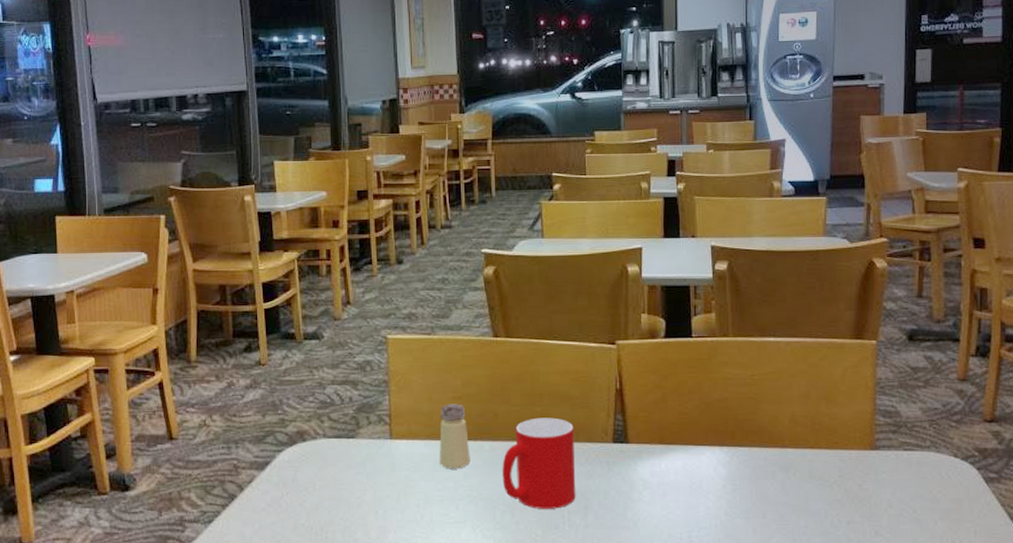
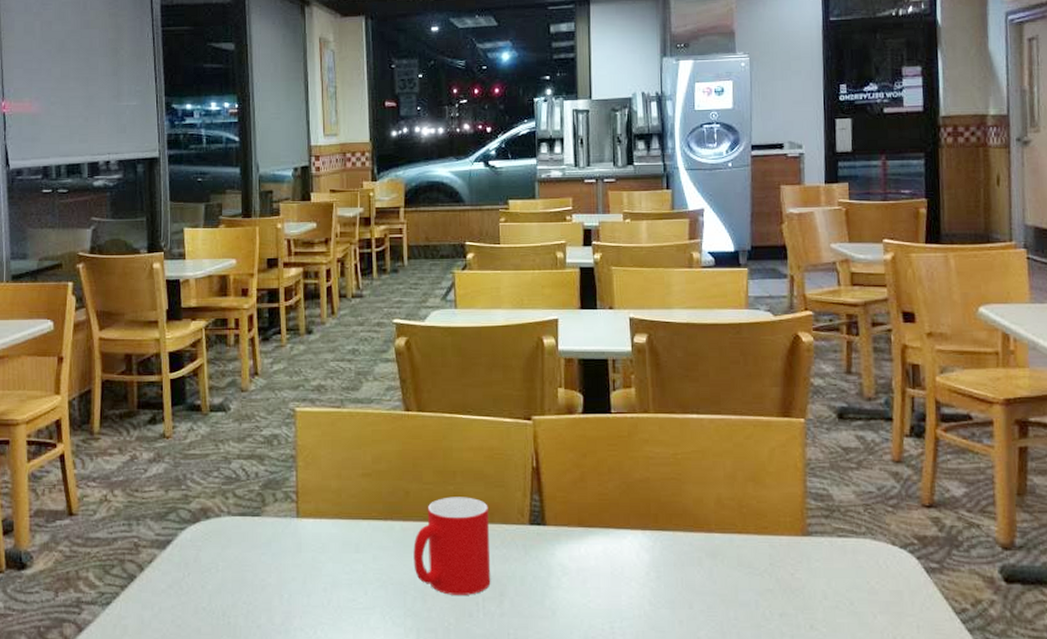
saltshaker: present [439,404,470,469] -> none [347,481,380,551]

